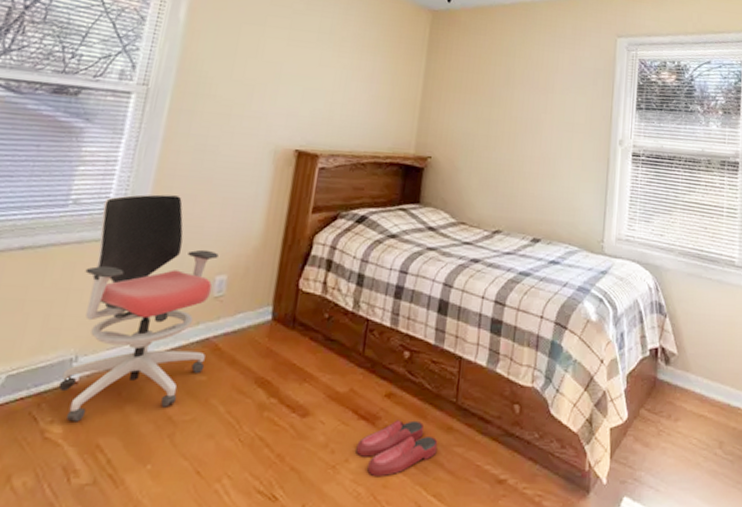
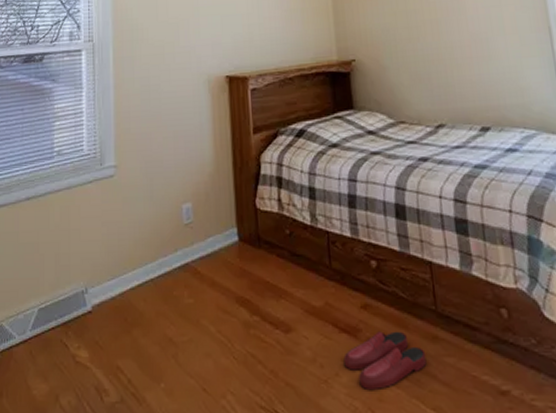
office chair: present [58,194,219,422] -> none [77,134,190,347]

